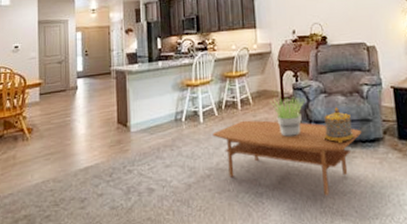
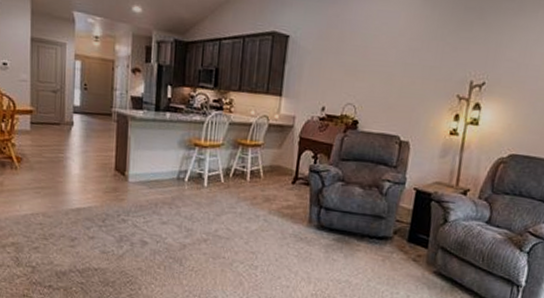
coffee table: present [212,120,362,196] -> none [215,192,372,281]
potted plant: present [270,97,305,137] -> none [282,176,320,219]
decorative container: present [323,107,356,144] -> none [330,198,364,235]

